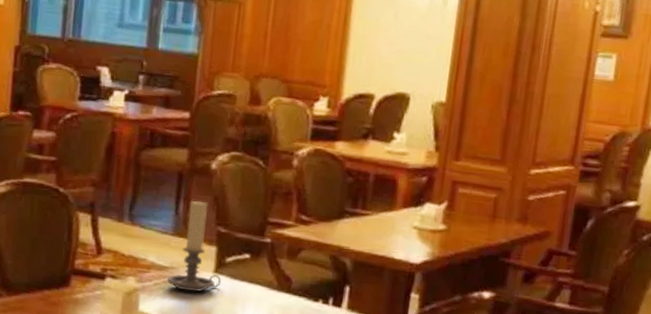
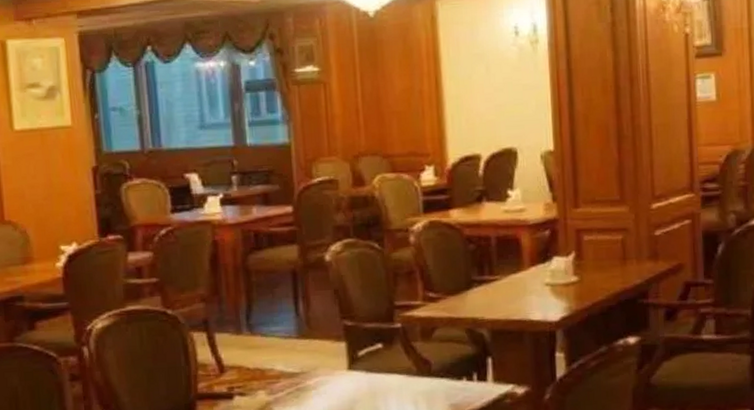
candle holder: present [166,200,222,292] -> none [299,296,358,395]

